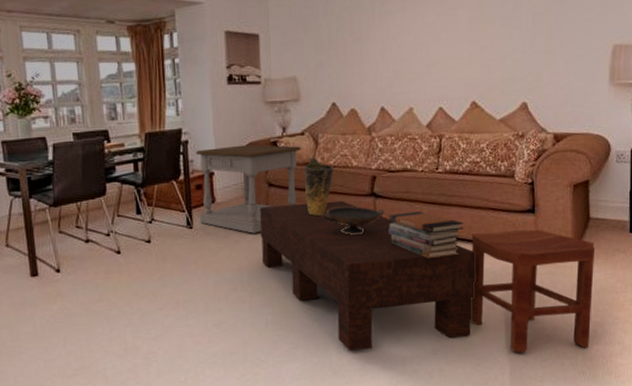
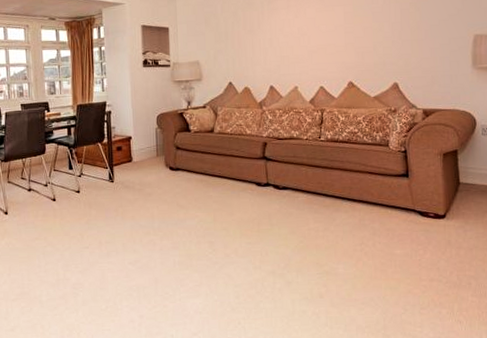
side table: present [196,144,301,234] -> none [117,115,203,188]
coffee table: present [259,200,476,351] -> none [169,162,356,291]
vase: present [304,158,334,217] -> none [206,127,231,175]
decorative bowl: present [321,206,384,235] -> none [221,167,274,191]
book stack: present [389,211,464,258] -> none [278,173,345,213]
stool: present [470,229,596,353] -> none [352,191,467,301]

